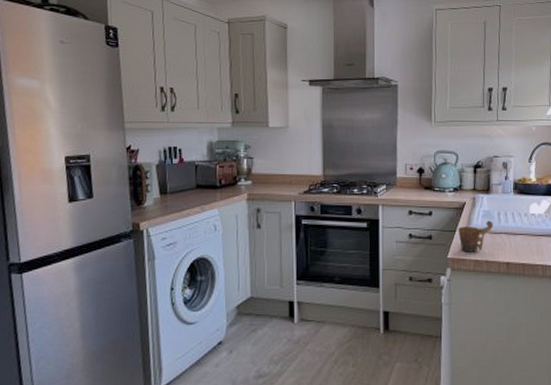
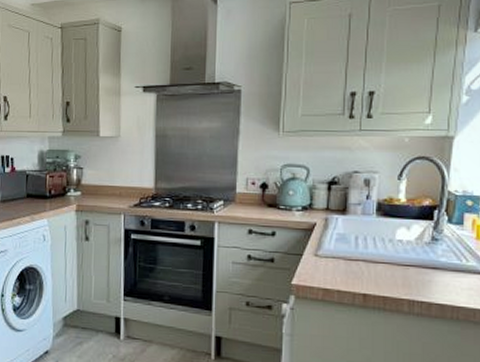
mug: present [458,220,494,252] -> none [305,244,349,280]

